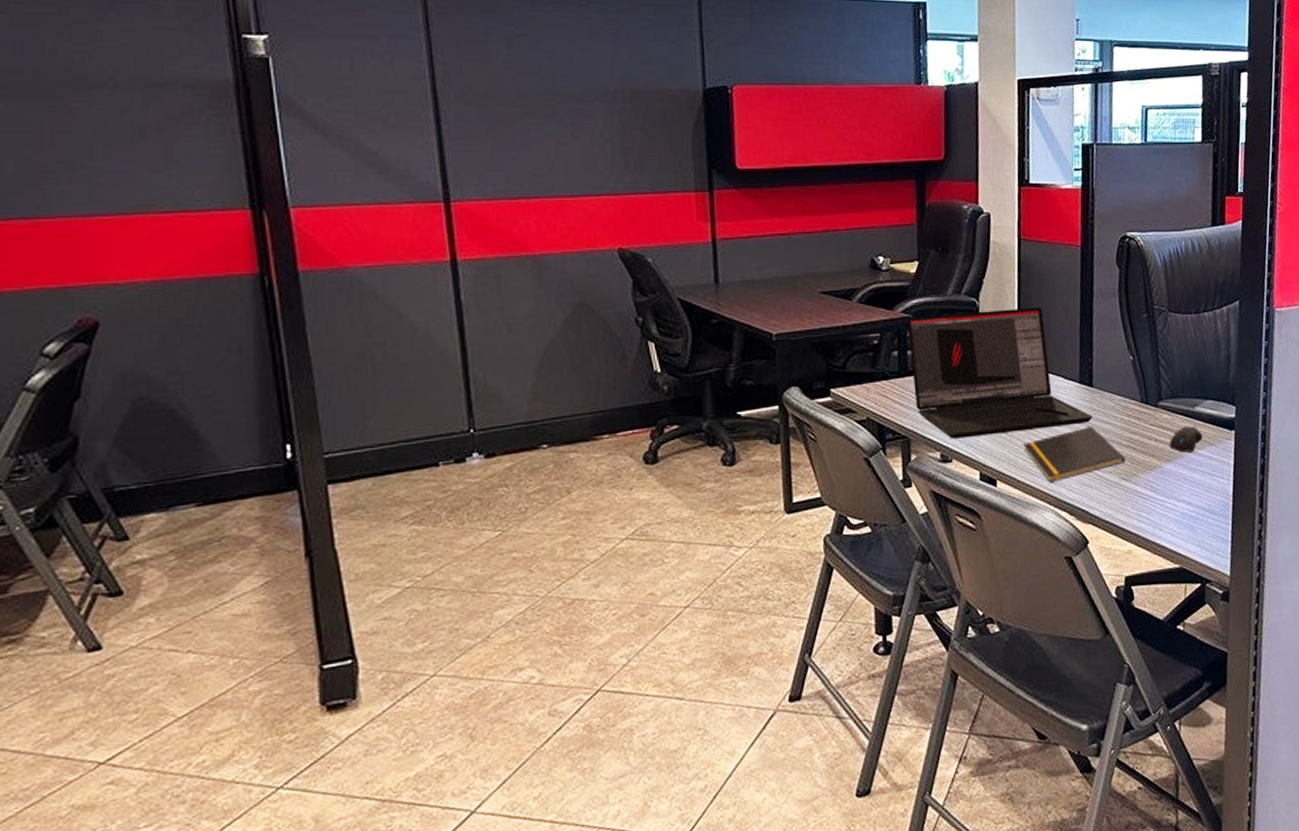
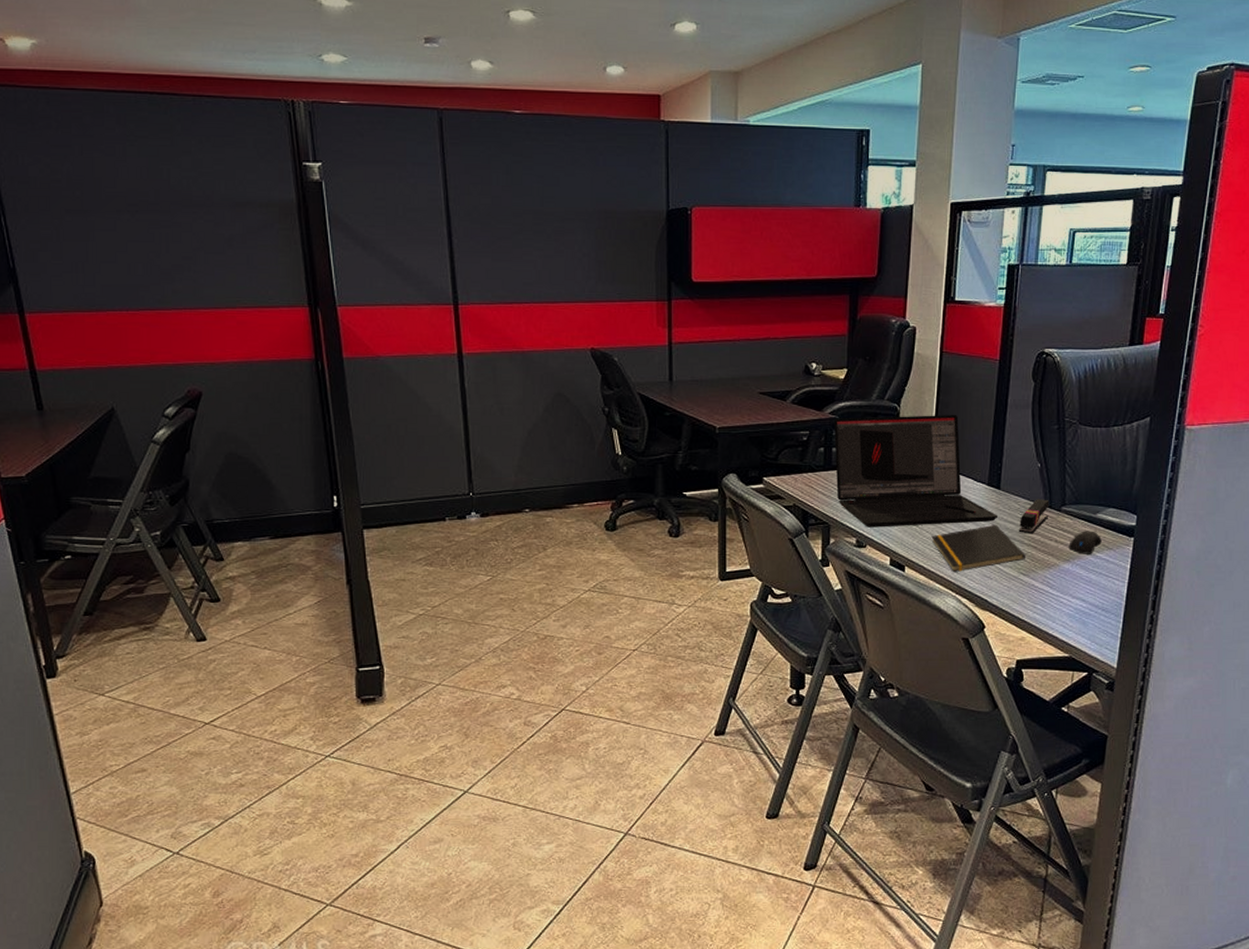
stapler: none [1115,394,1146,435] -> present [1018,499,1050,534]

